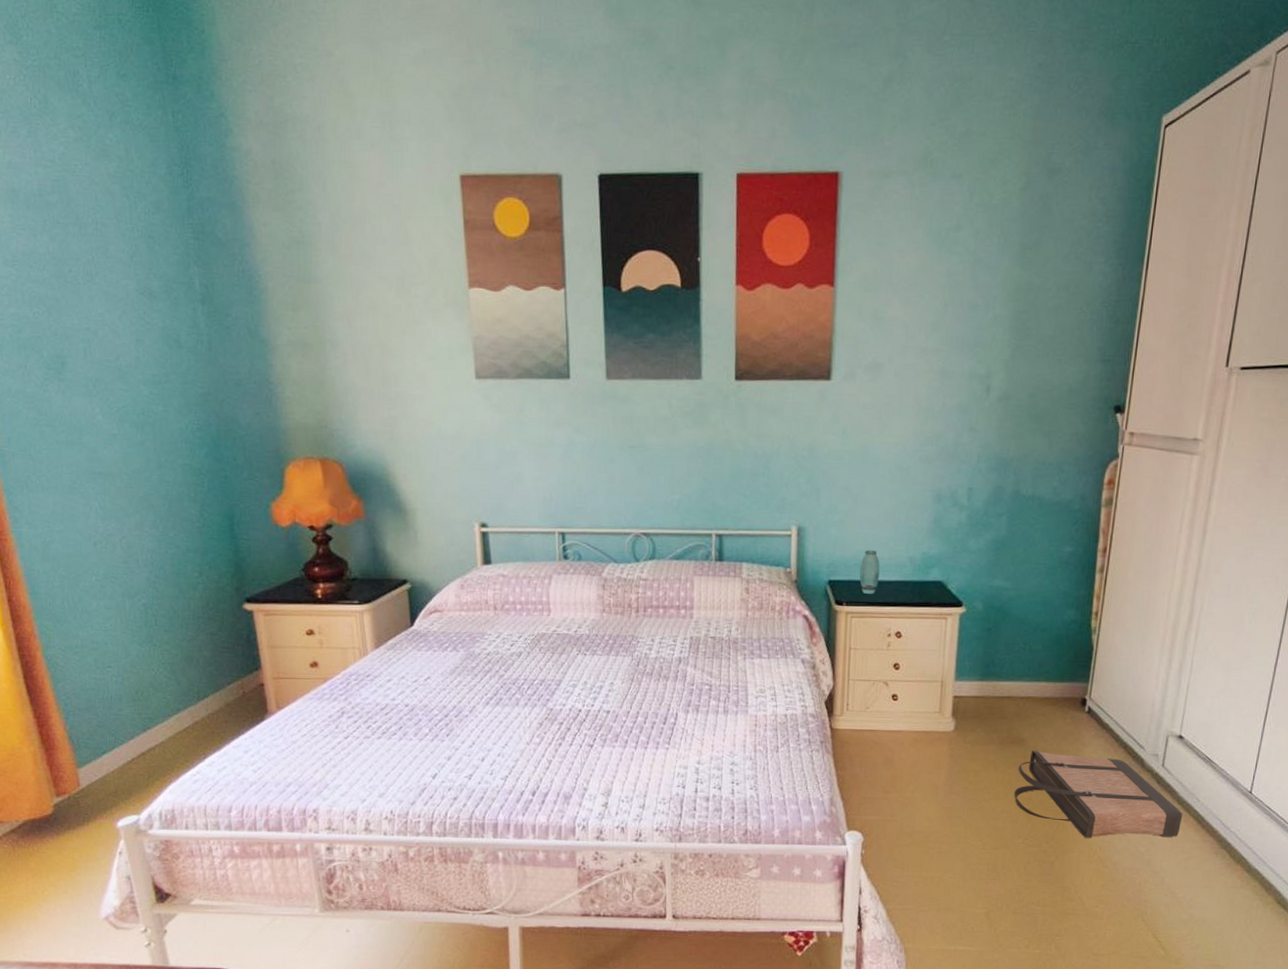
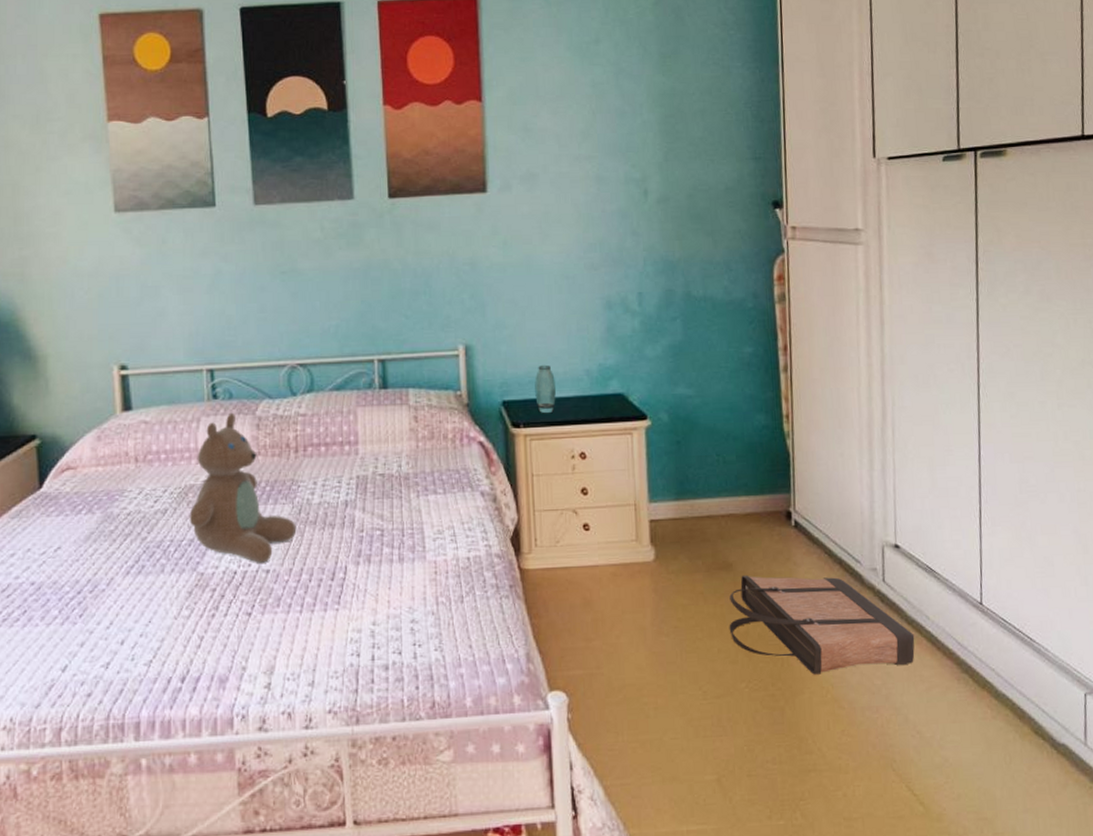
teddy bear: none [541,572,635,705] -> present [189,412,297,563]

